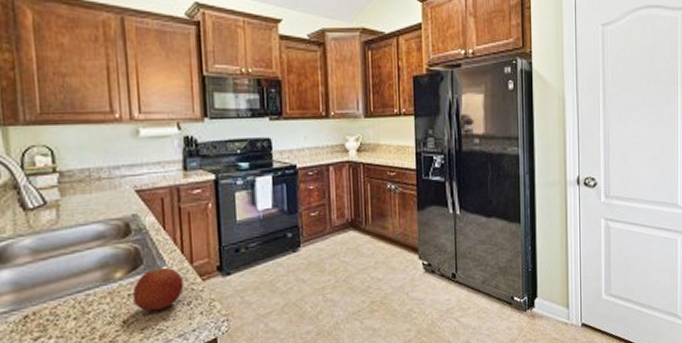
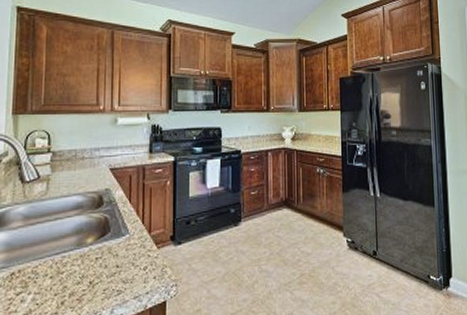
fruit: present [132,267,184,312] -> none [99,235,142,274]

